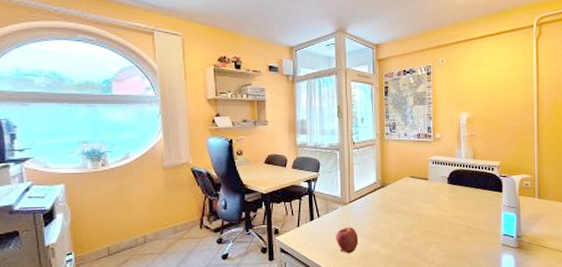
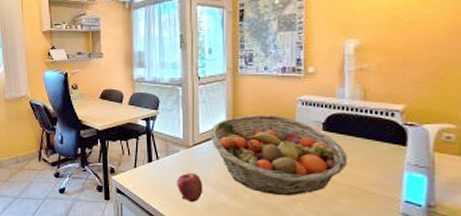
fruit basket: none [363,172,465,240] -> present [209,114,347,196]

